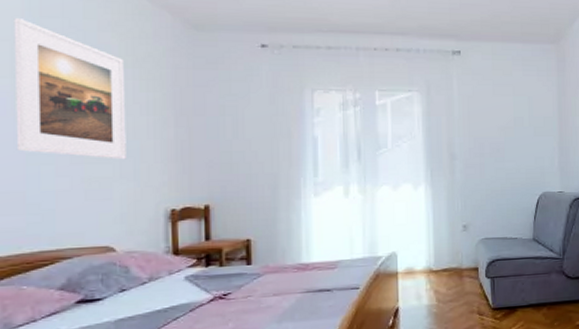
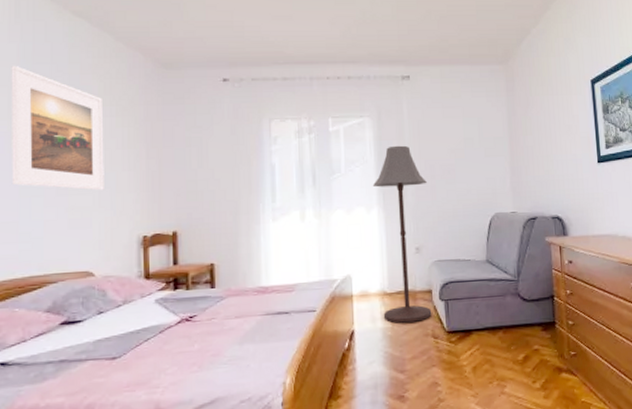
floor lamp: none [420,122,478,301] -> present [372,145,432,323]

